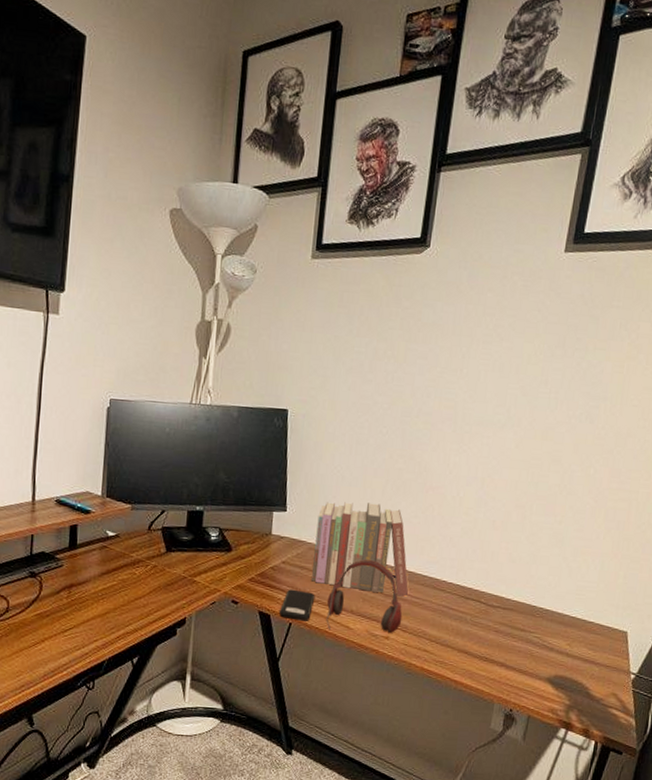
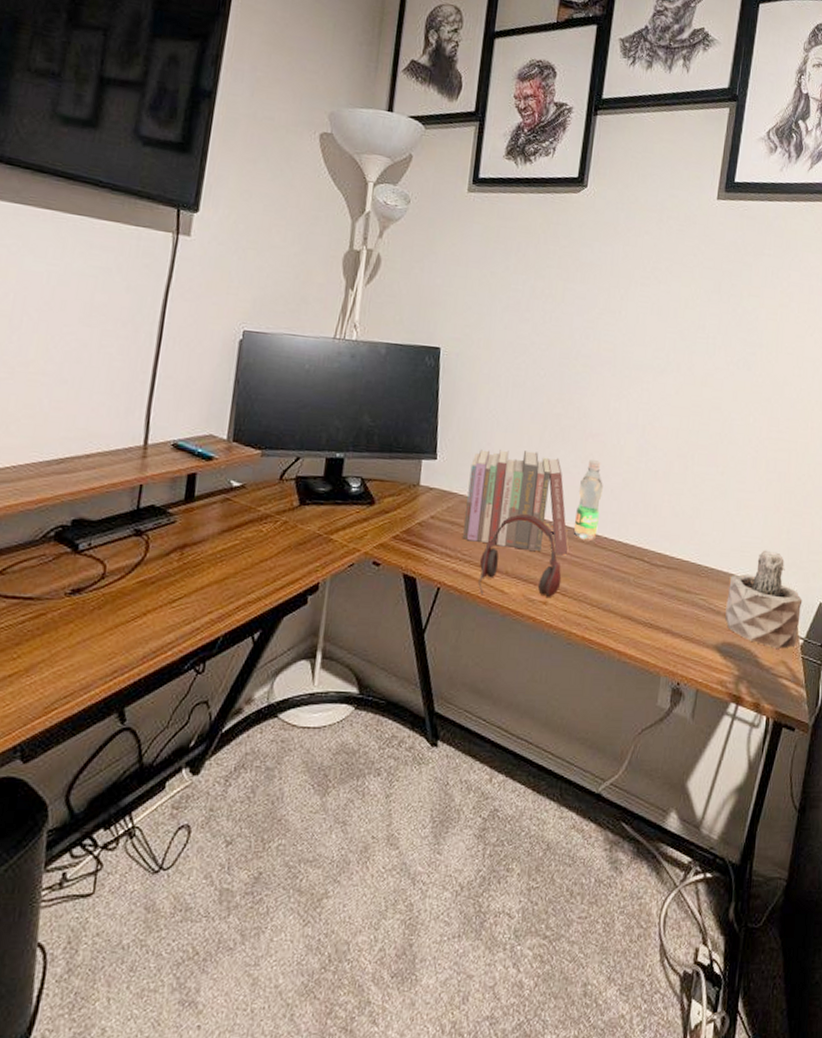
phone: present [280,589,315,621] -> none [427,548,467,585]
bottle: none [414,511,443,583] -> present [573,460,603,540]
succulent plant: none [558,593,636,682] -> present [725,550,803,649]

